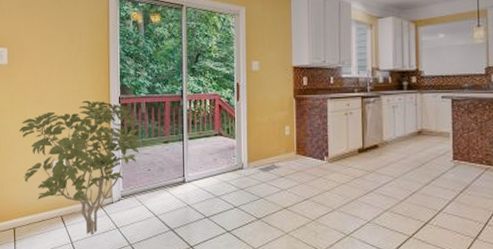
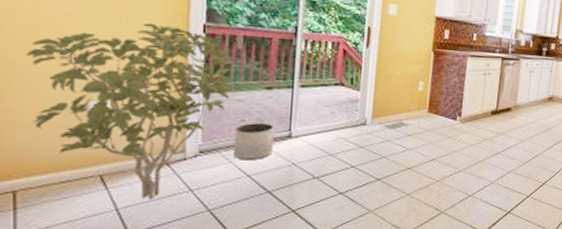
planter: none [144,172,173,203] -> present [232,123,275,161]

